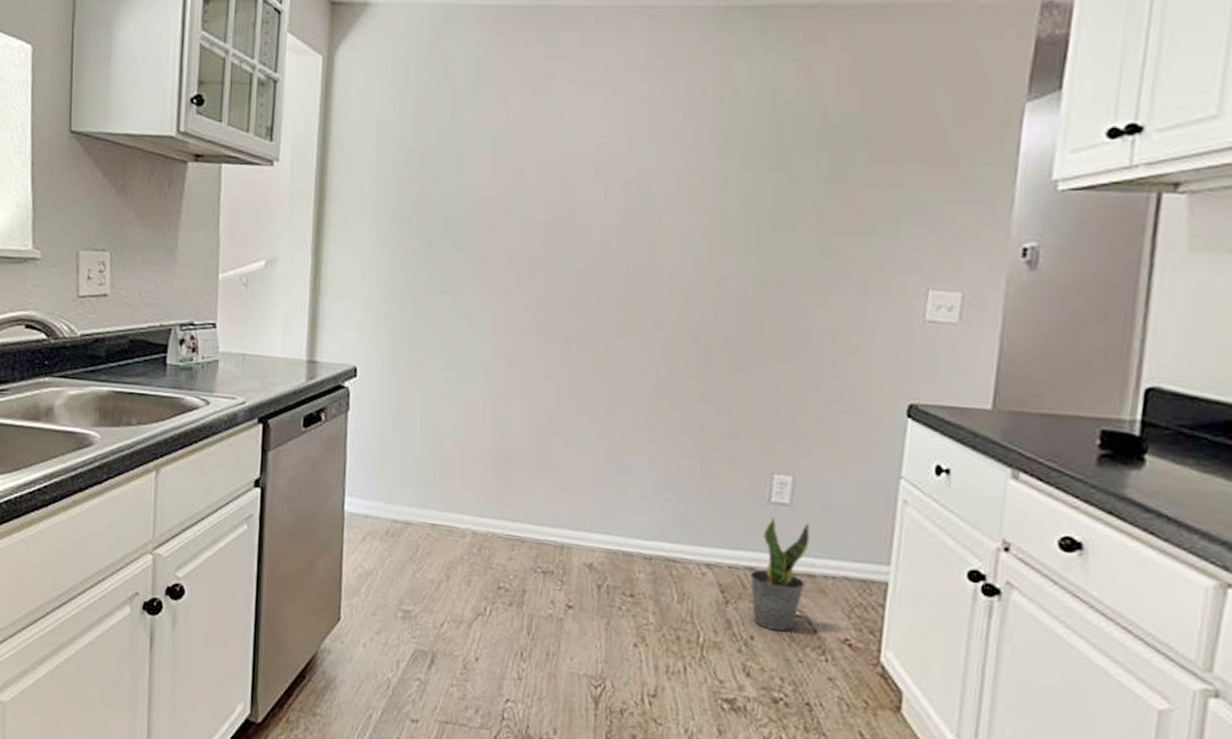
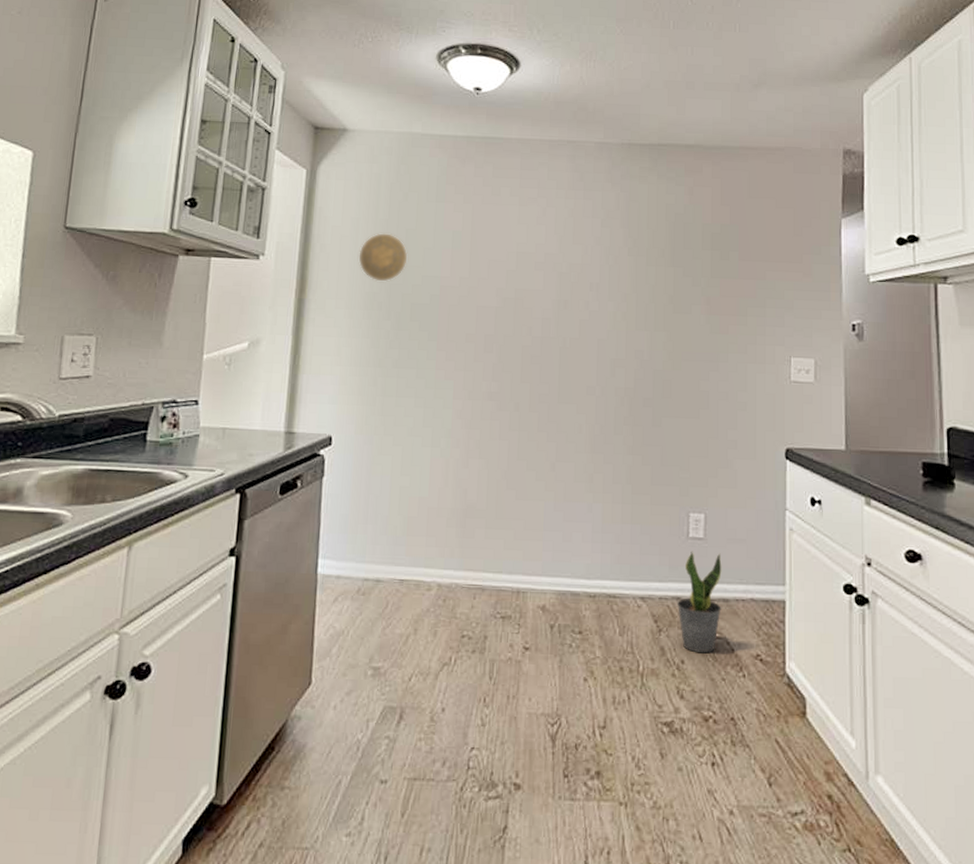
decorative plate: none [384,132,441,192] -> present [359,233,408,282]

